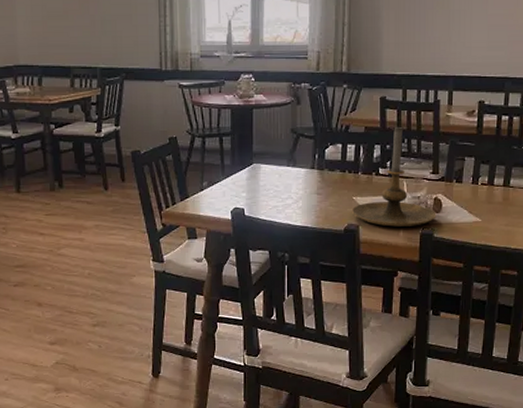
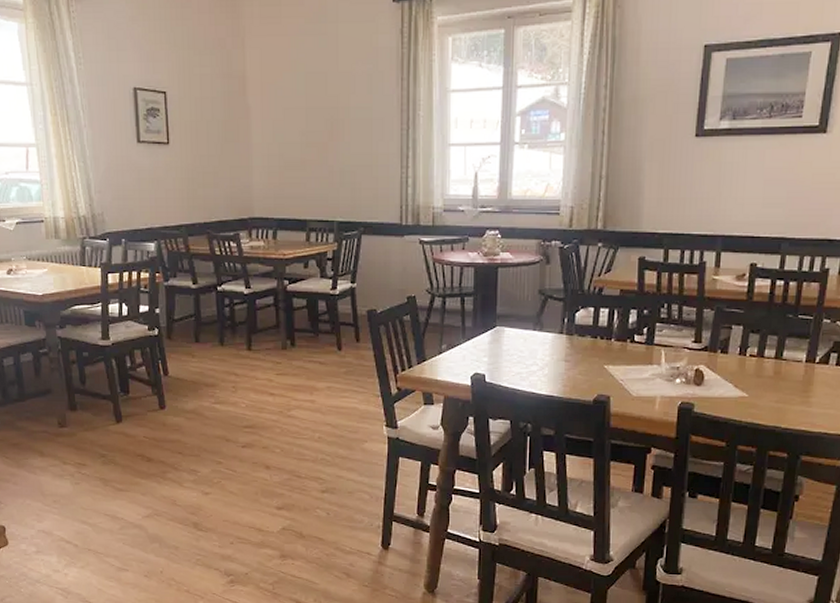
candle holder: present [352,126,436,227] -> none [603,290,697,400]

